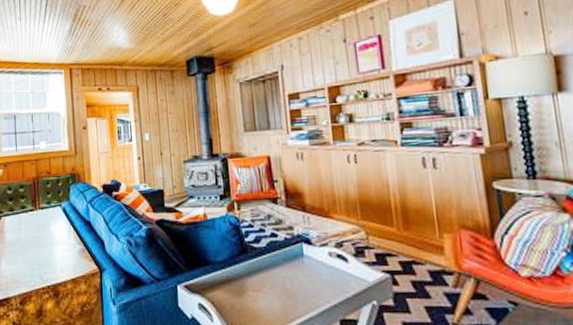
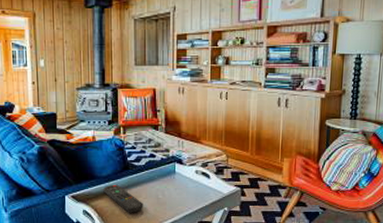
remote control: none [219,271,269,307] -> present [103,184,144,213]

